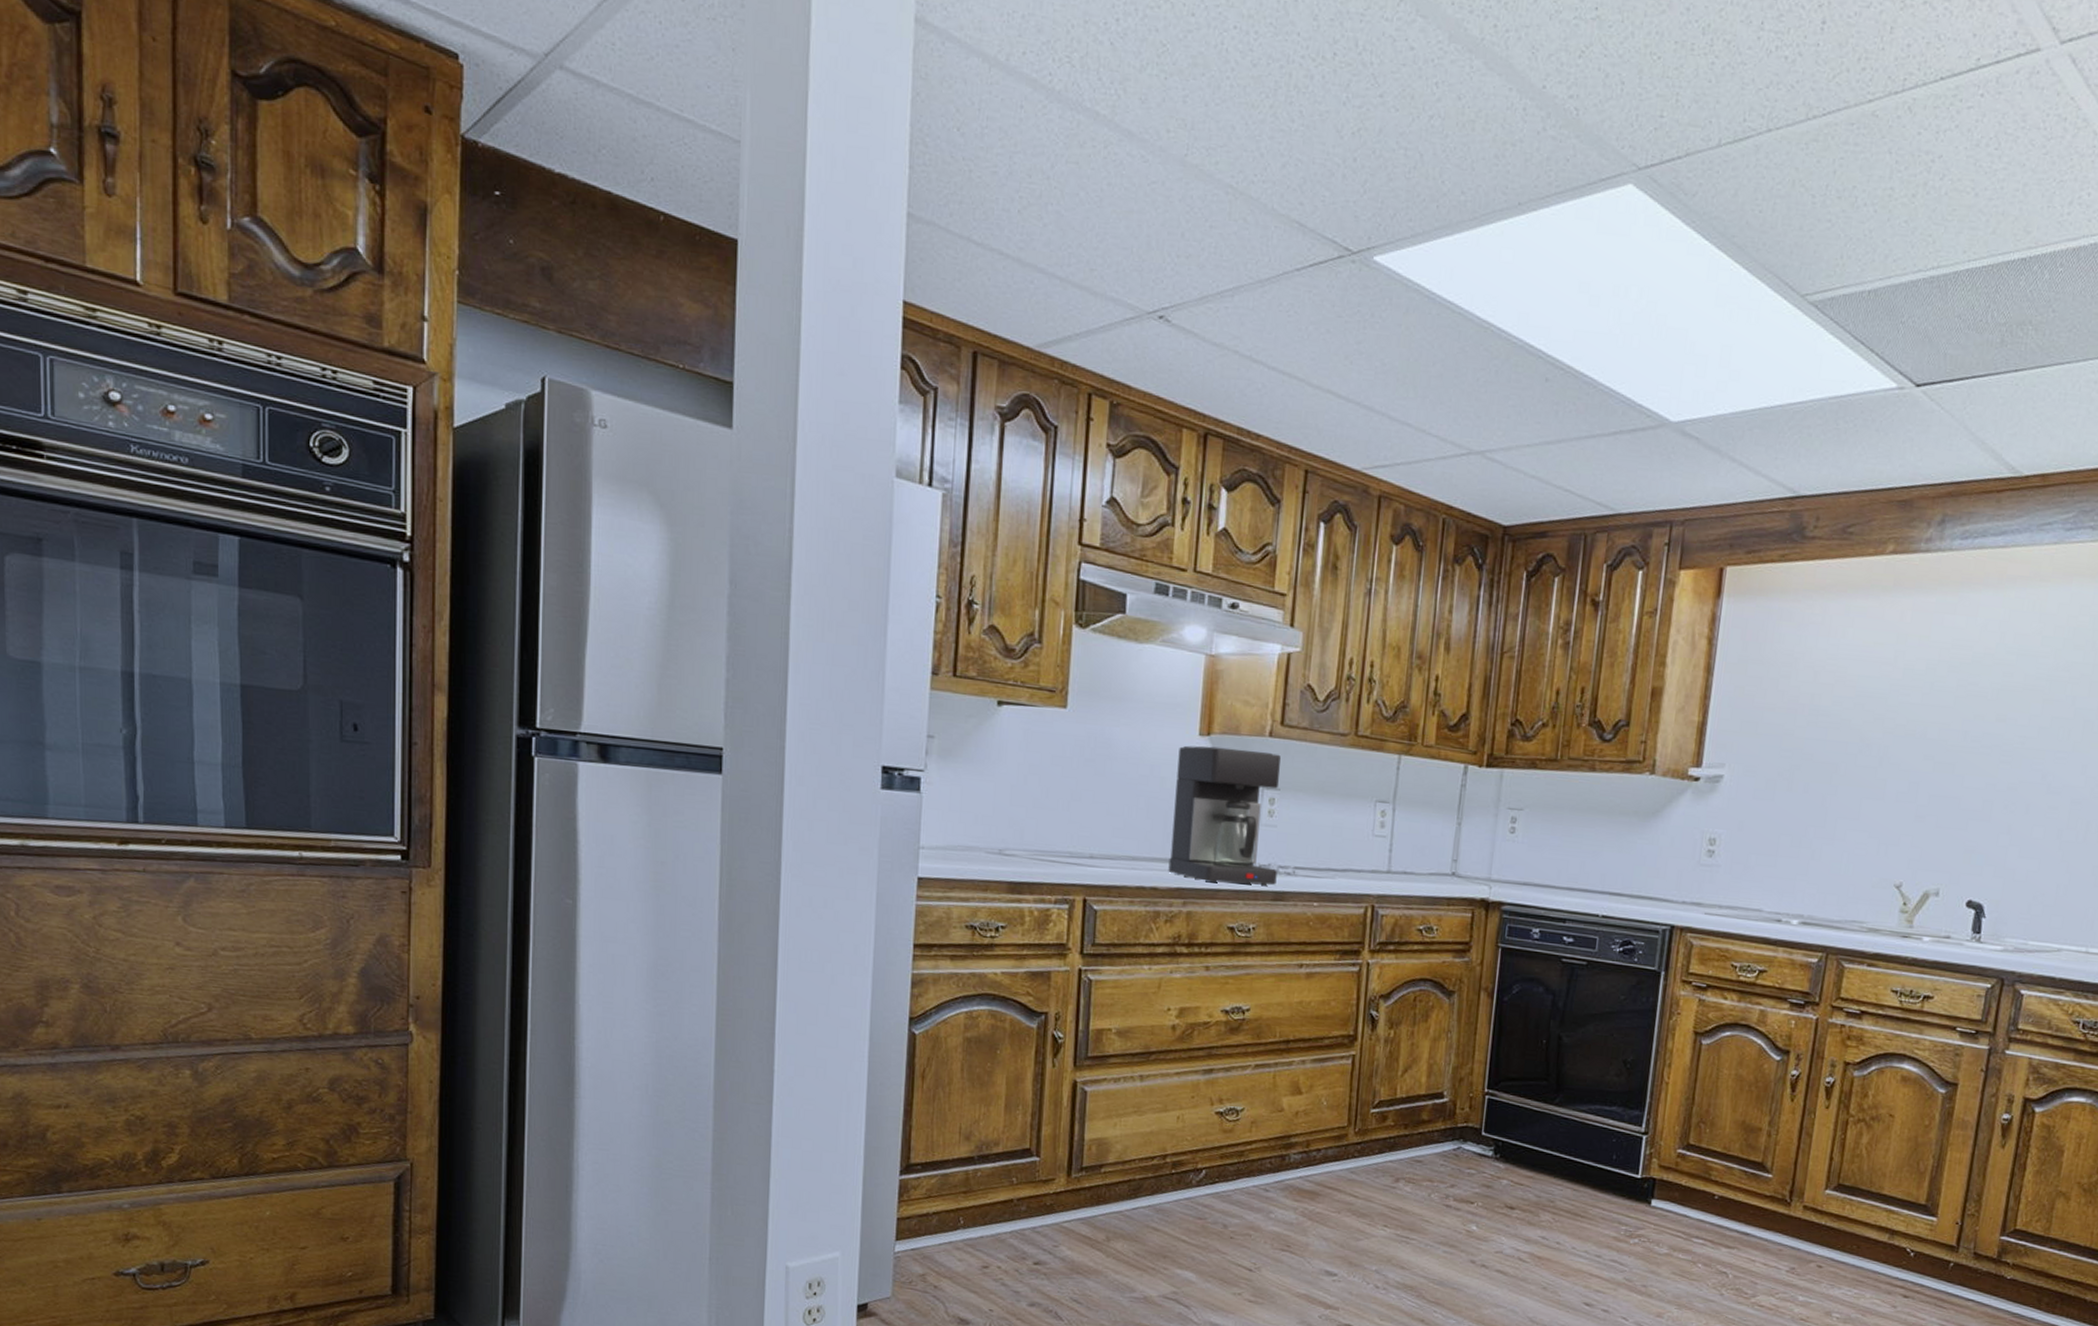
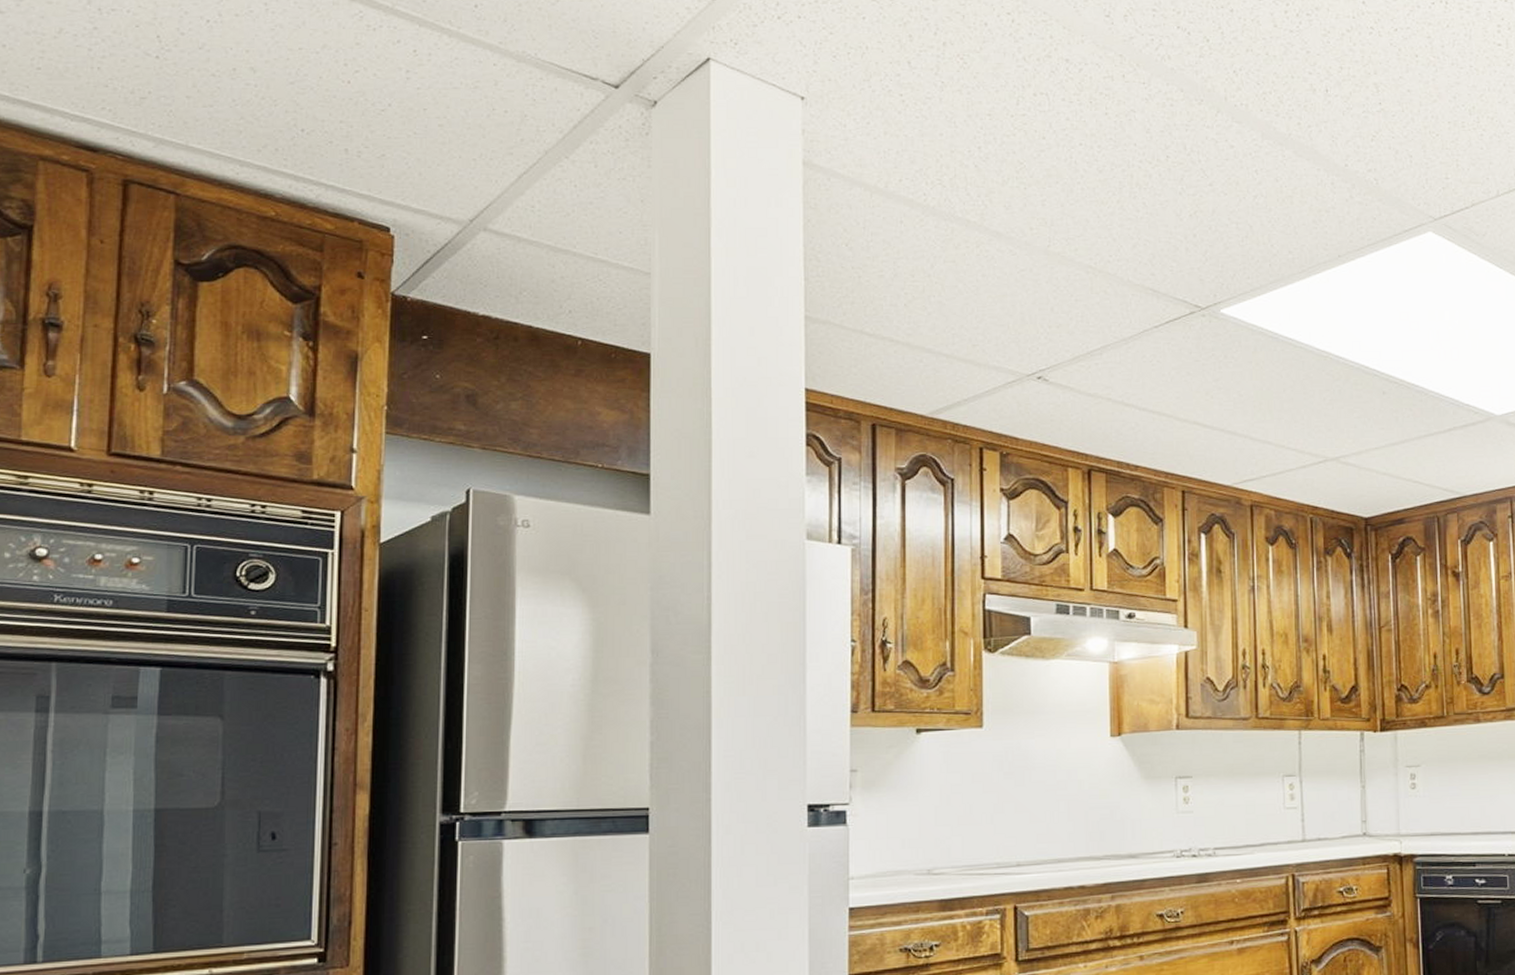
coffee maker: present [1168,745,1281,886] -> none [1093,744,1199,874]

